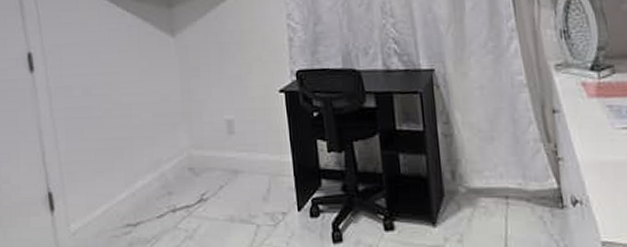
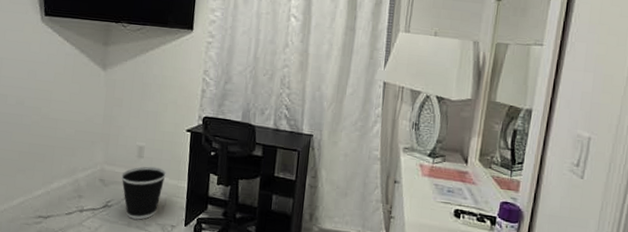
wastebasket: none [212,142,265,212] -> present [120,166,166,220]

